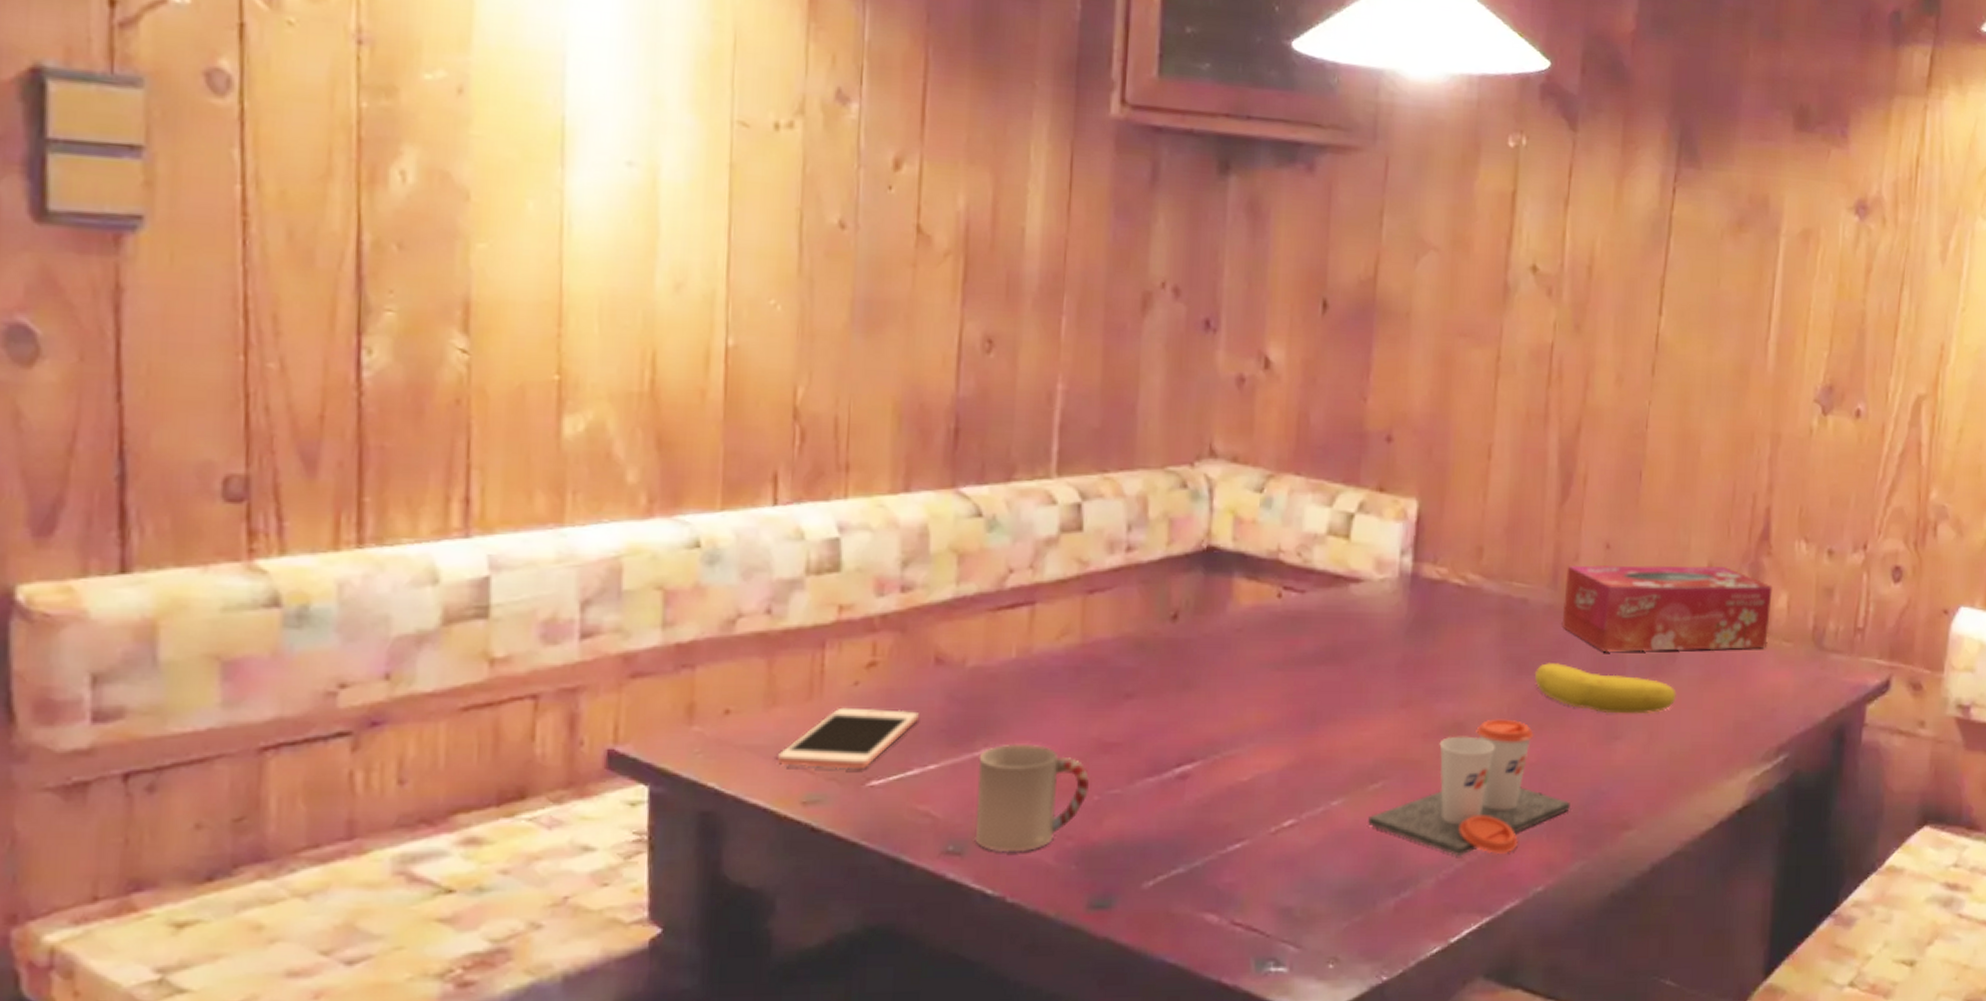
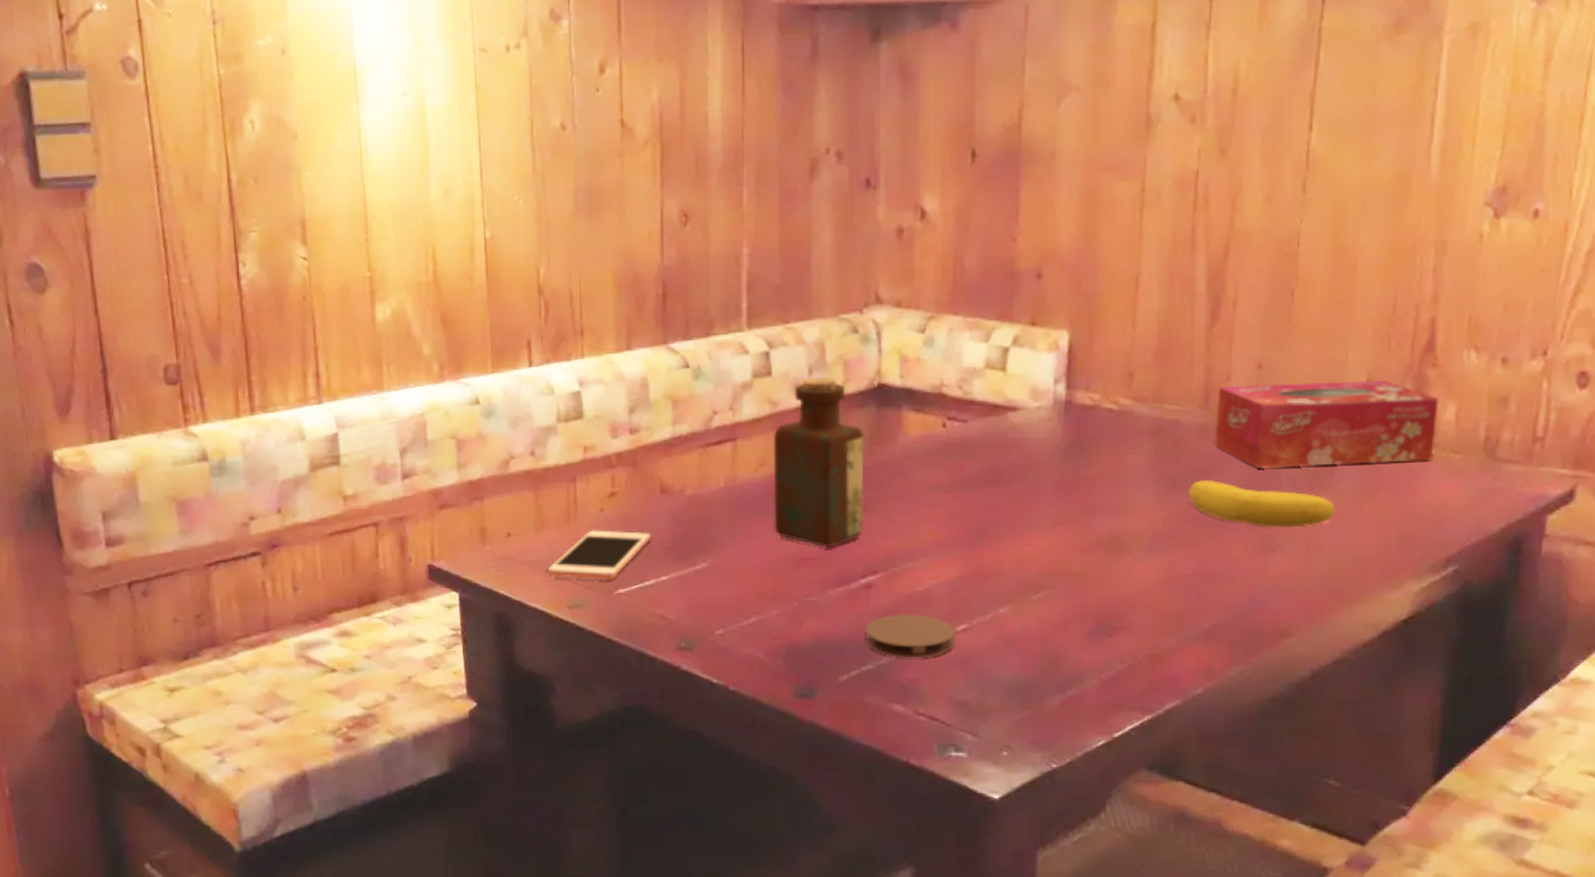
cup: present [975,745,1089,851] -> none [700,560,789,648]
bottle: none [1075,534,1188,732] -> present [773,376,864,548]
coaster: none [1176,808,1281,860] -> present [865,614,955,658]
cup: present [1368,719,1570,855] -> none [1033,533,1227,659]

